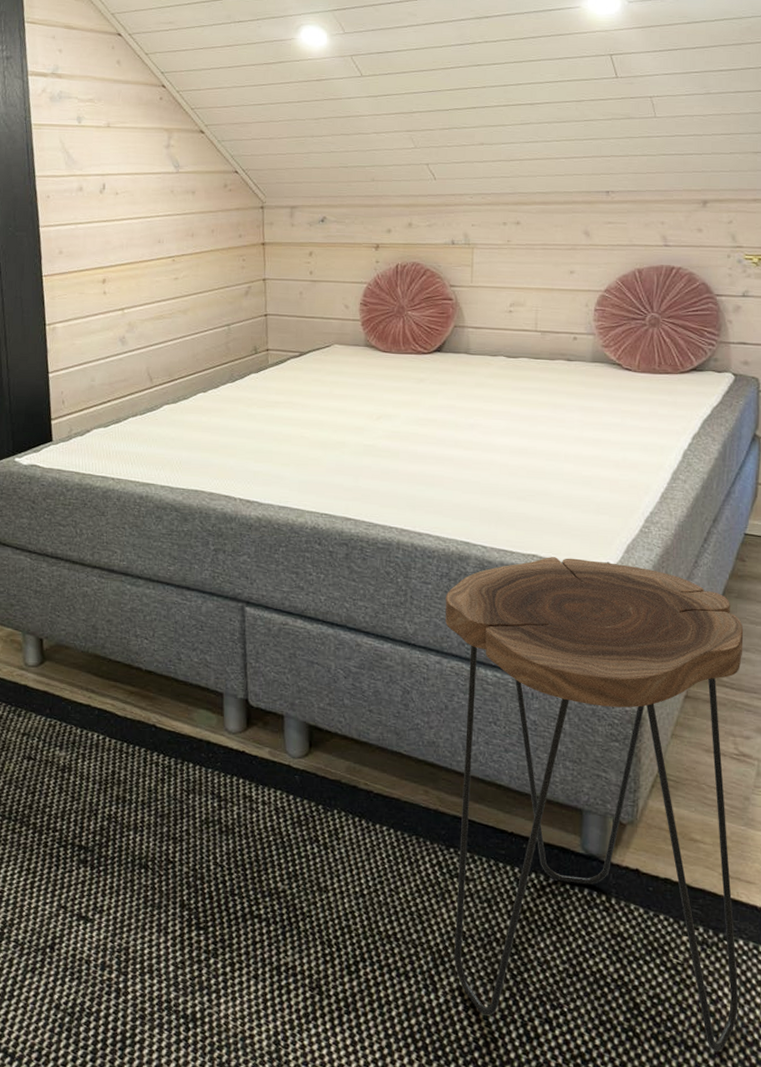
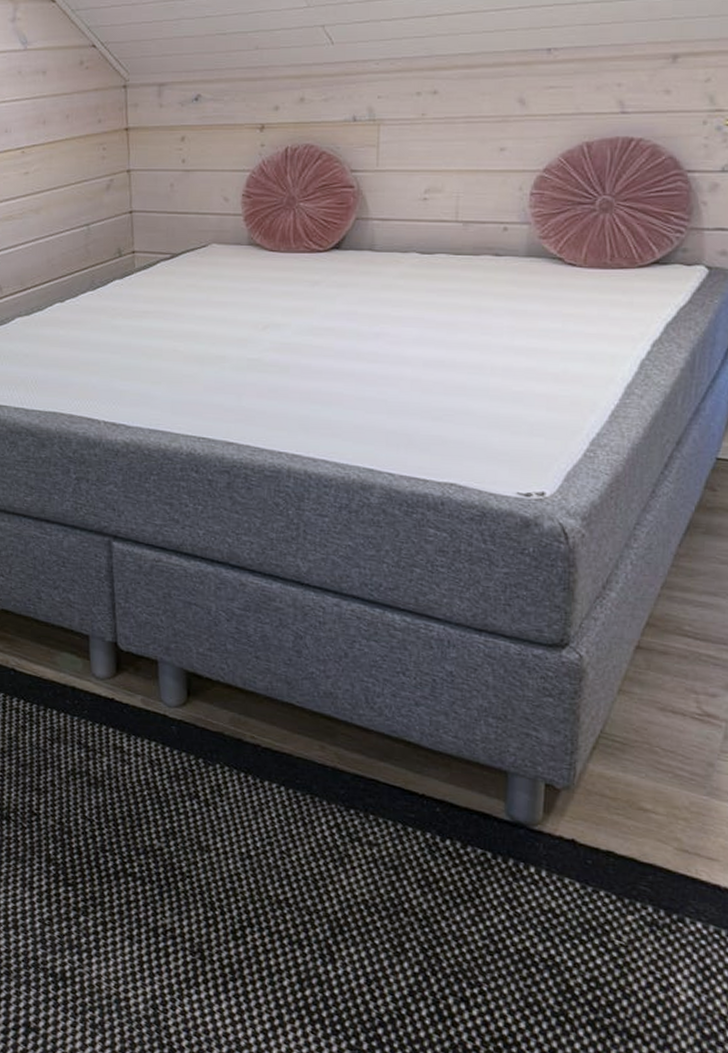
side table: present [445,557,744,1051] -> none [344,486,712,1043]

